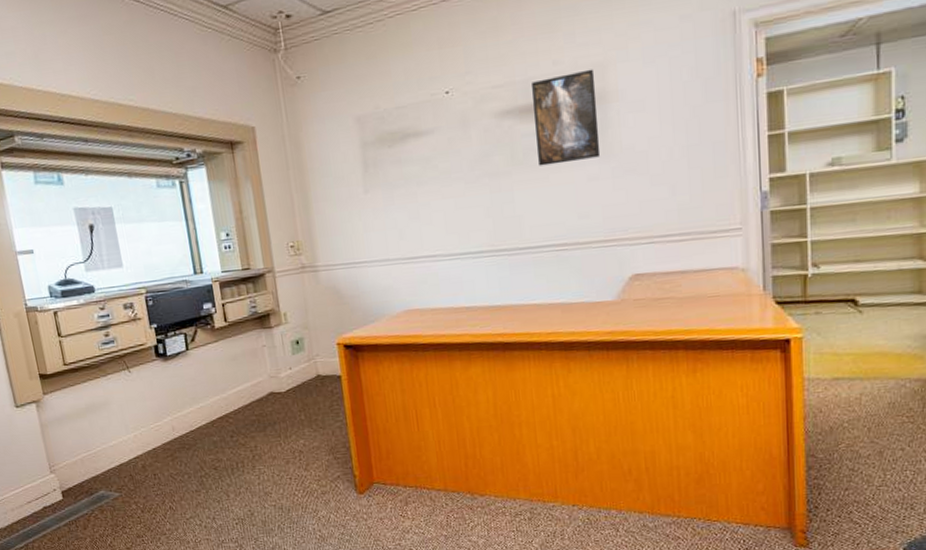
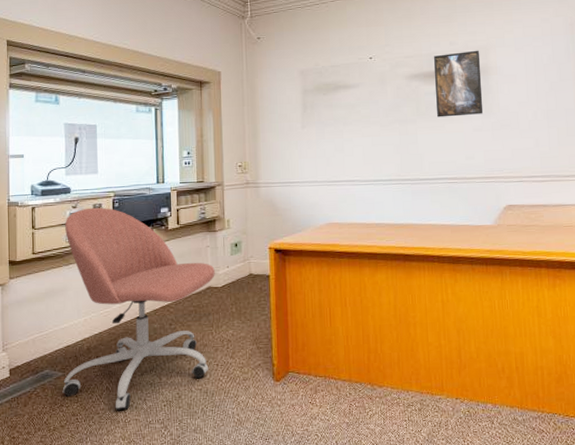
office chair: none [94,307,282,531] -> present [62,207,215,411]

